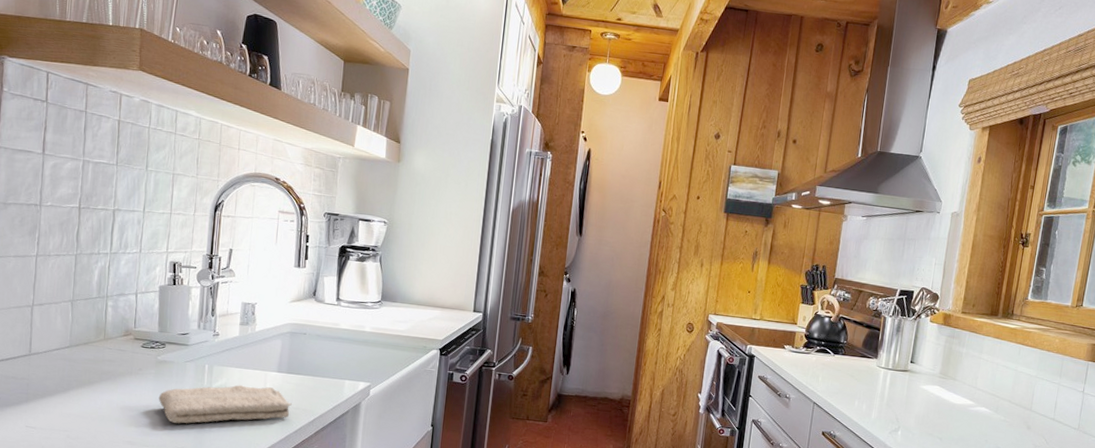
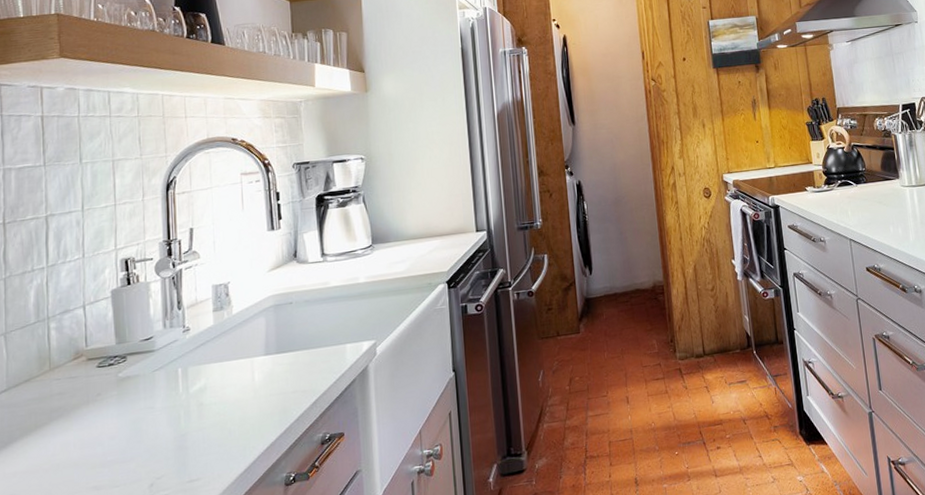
washcloth: present [158,385,292,424] -> none [125,375,288,449]

